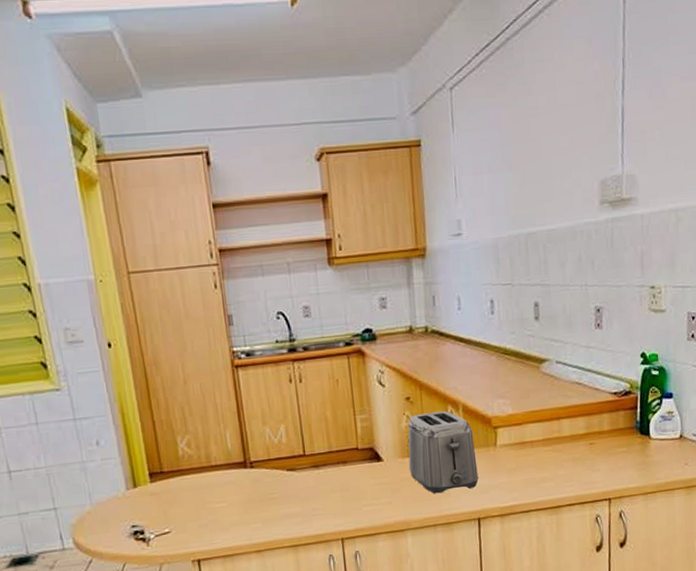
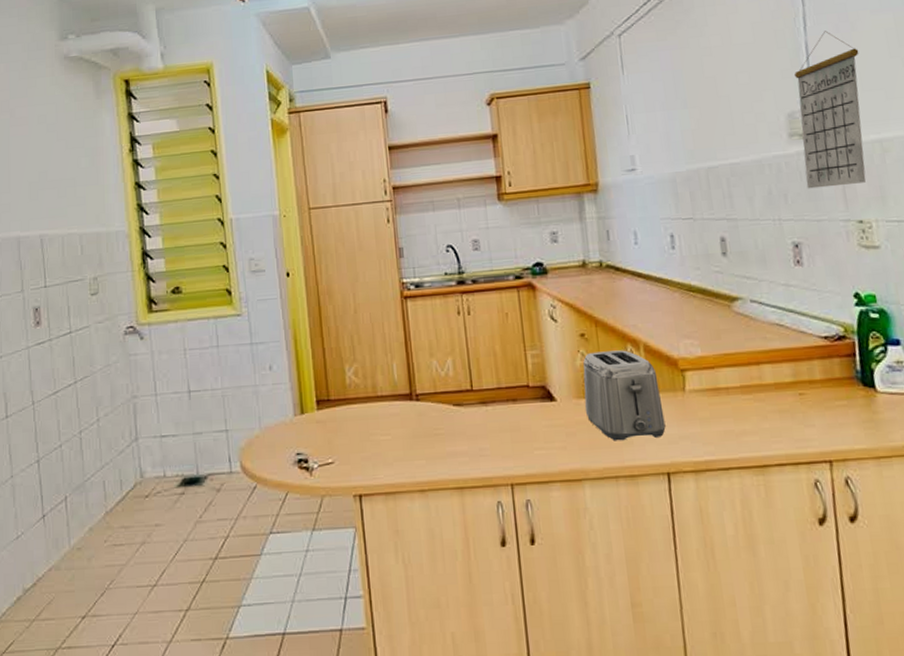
calendar: none [610,96,667,256] -> present [795,30,867,189]

